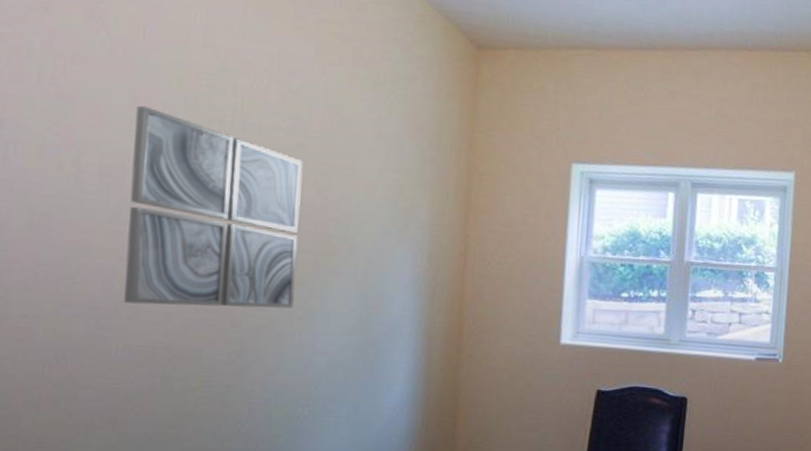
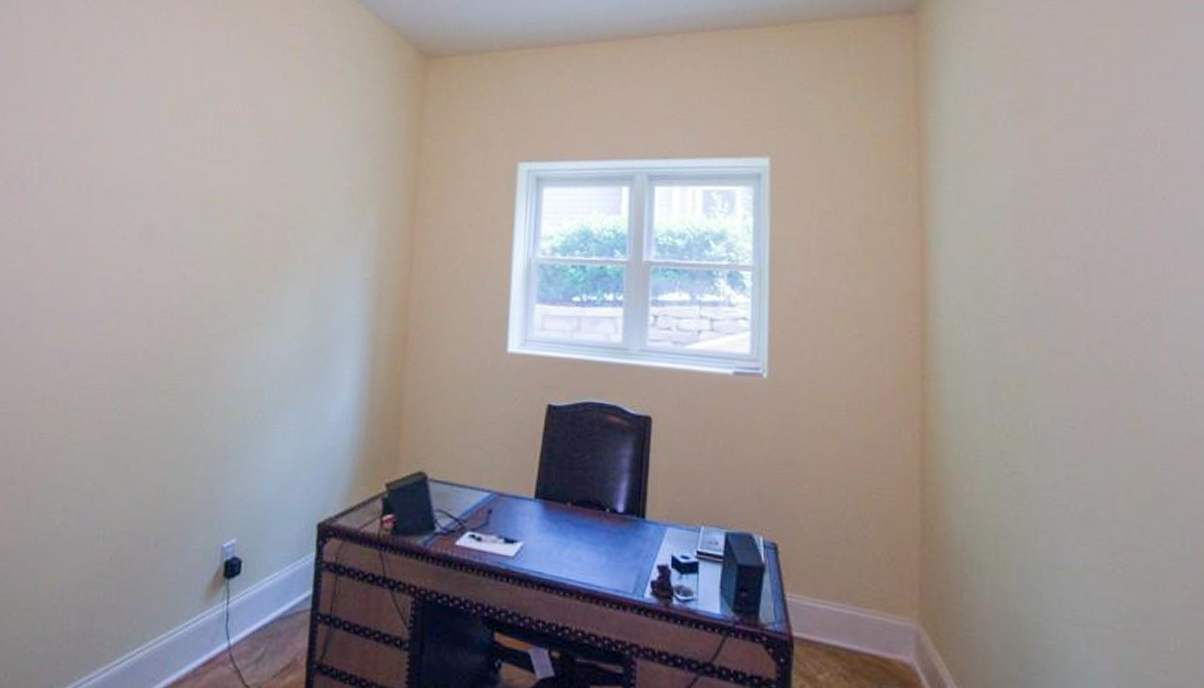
wall art: present [124,105,303,309] -> none [116,134,268,315]

